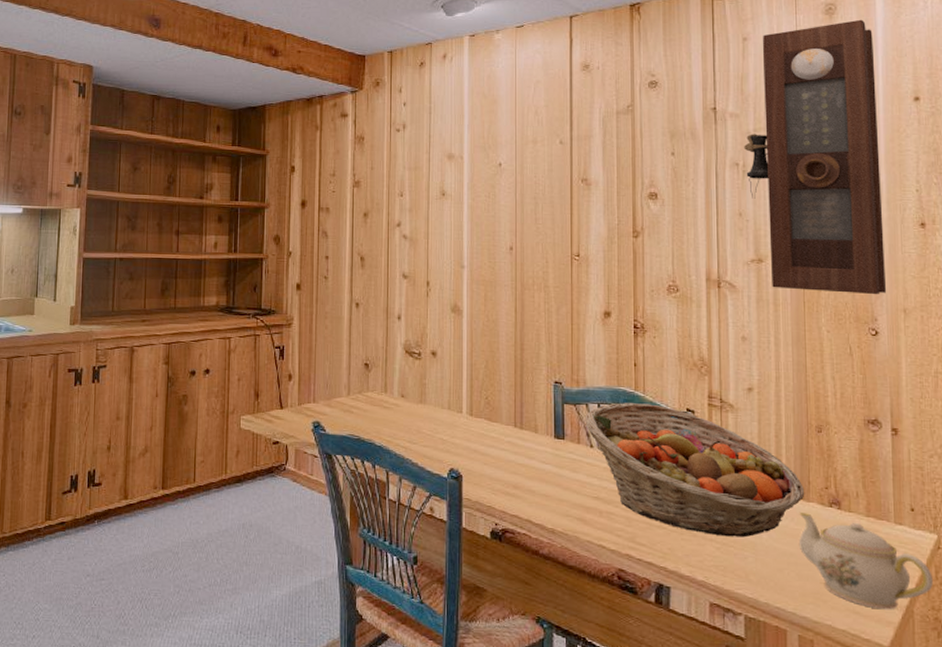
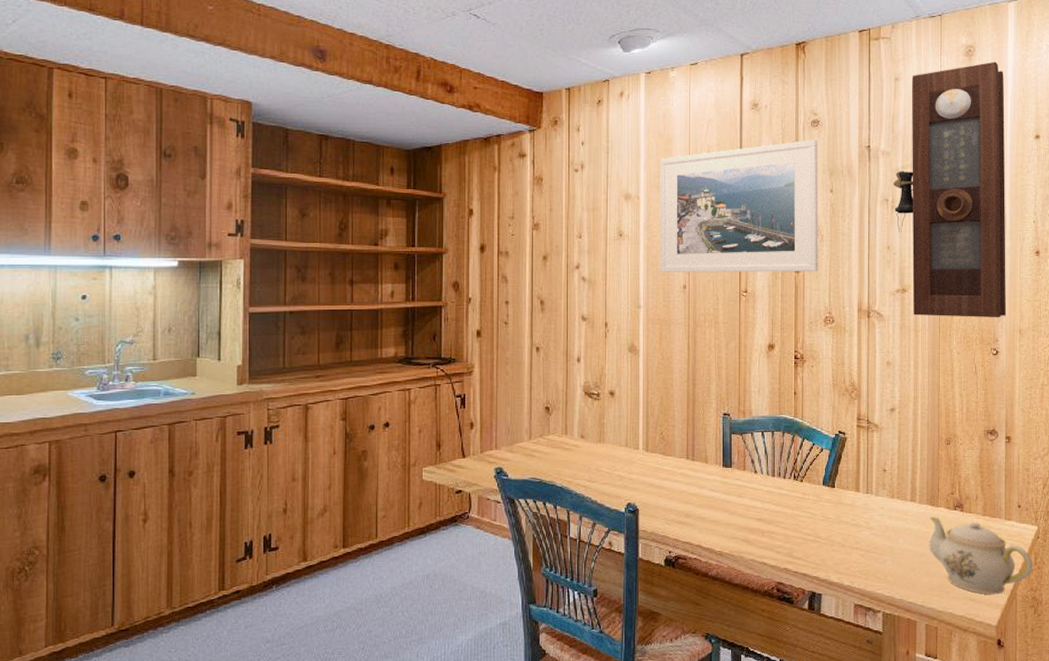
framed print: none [484,101,659,237] -> present [659,139,818,272]
fruit basket: present [585,403,805,538] -> none [750,429,935,544]

